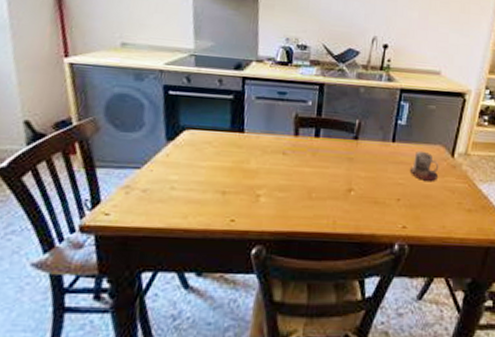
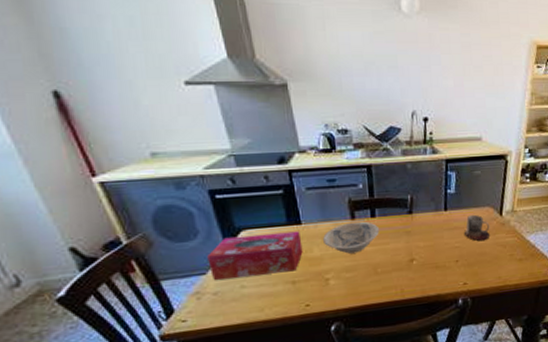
tissue box: none [145,134,241,181] -> present [207,231,303,280]
bowl: none [262,138,322,172] -> present [323,221,380,254]

